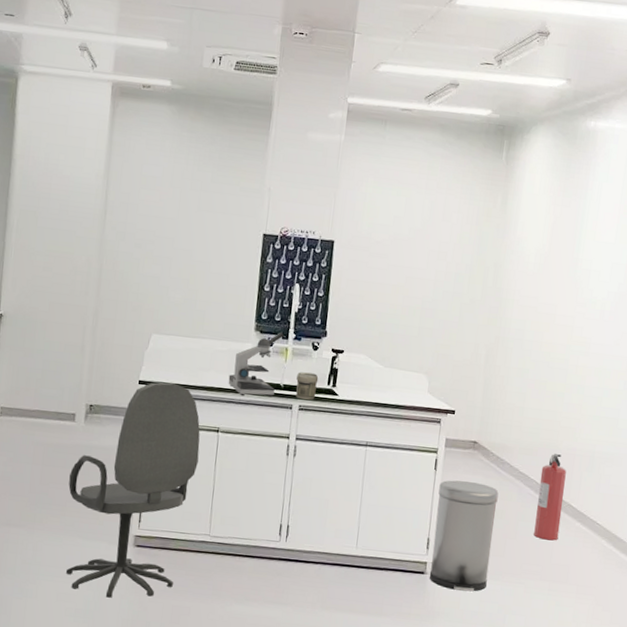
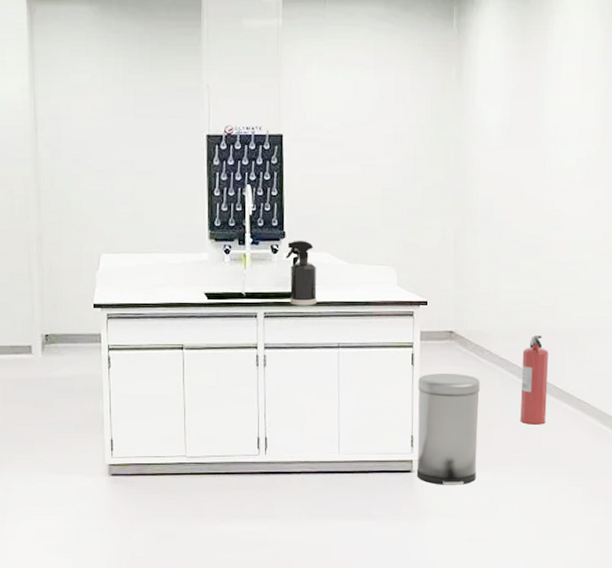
office chair: present [66,382,200,598] -> none [33,303,165,530]
microscope: present [228,332,284,397] -> none [187,237,240,310]
jar: present [296,372,319,401] -> none [258,277,281,307]
spray bottle: none [324,340,353,404] -> present [286,240,317,306]

